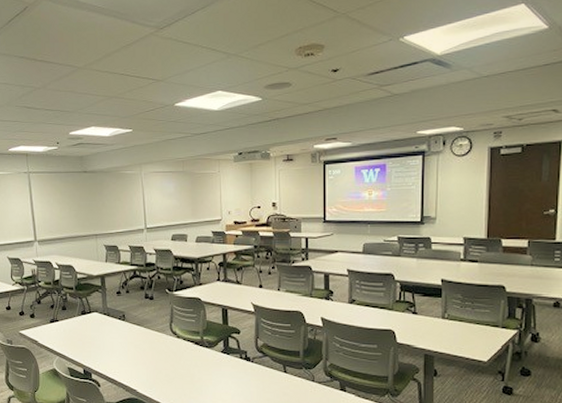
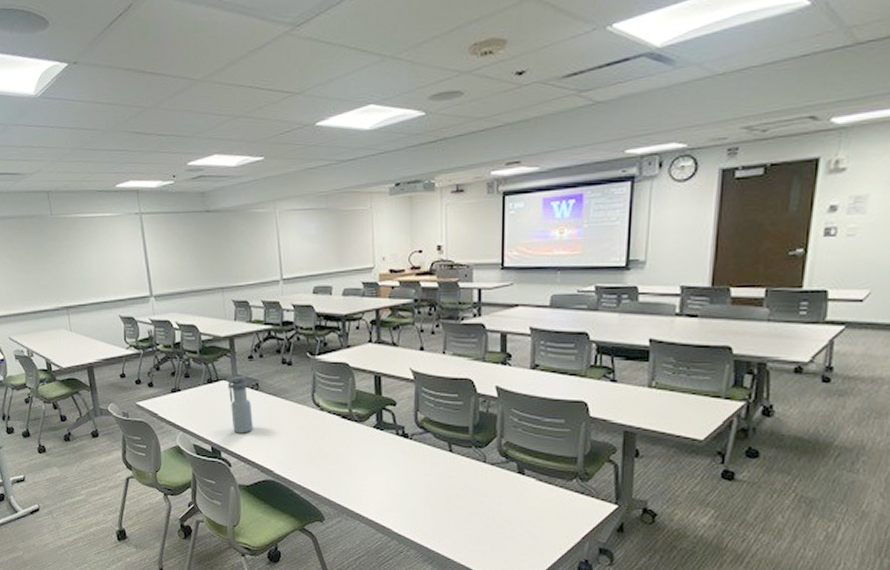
water bottle: none [99,309,120,358] -> present [227,376,253,434]

